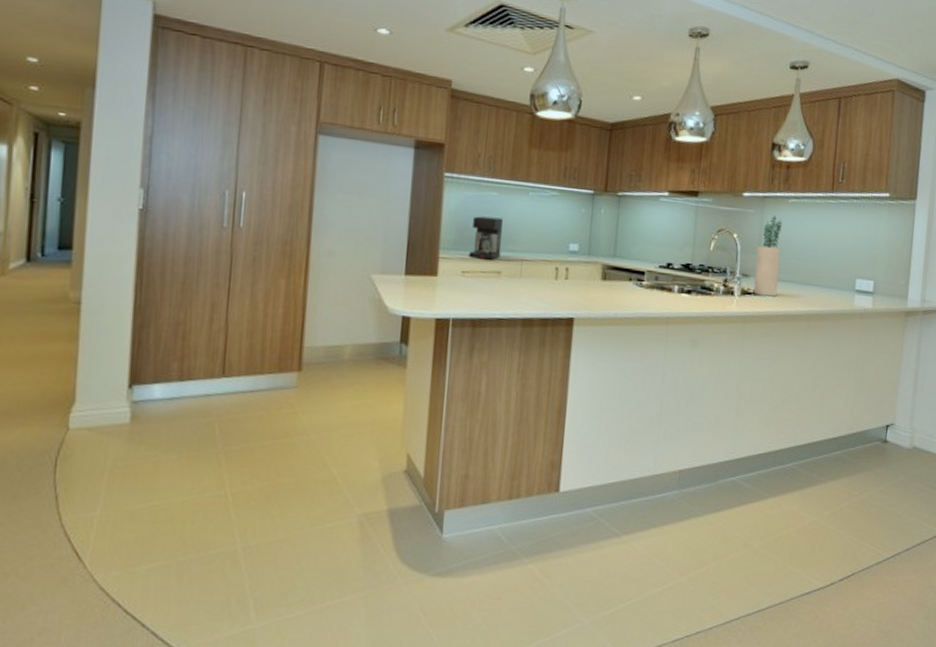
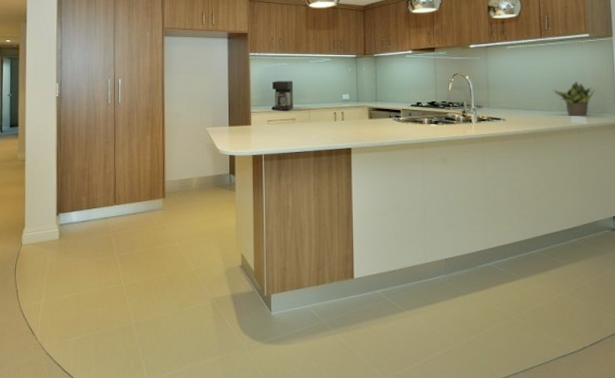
vase: present [753,215,782,297] -> none [485,59,507,121]
potted plant: none [836,252,887,299] -> present [552,81,595,117]

